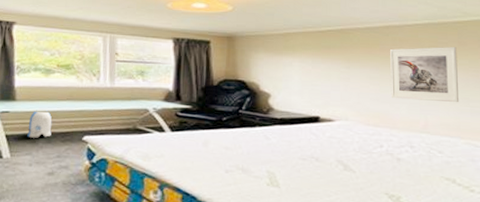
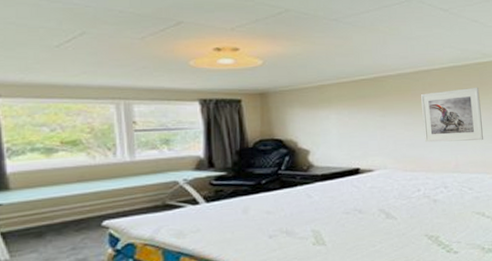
sun visor: present [27,110,52,138] -> none [30,197,61,232]

